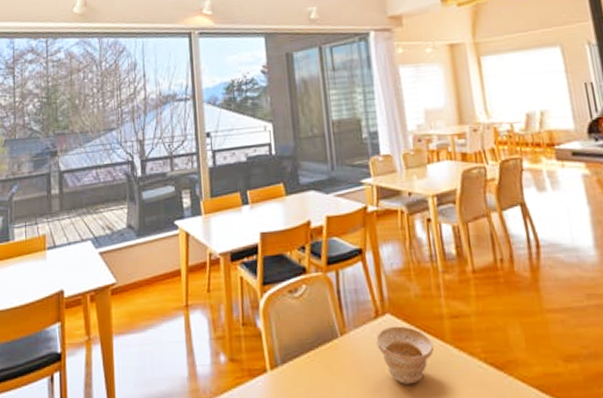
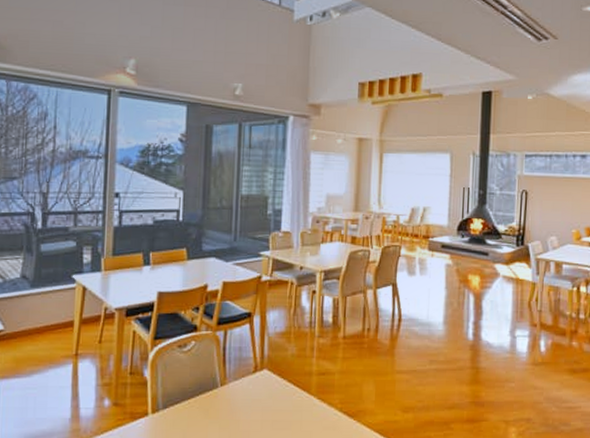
bowl: present [376,326,435,384] -> none [251,379,301,428]

